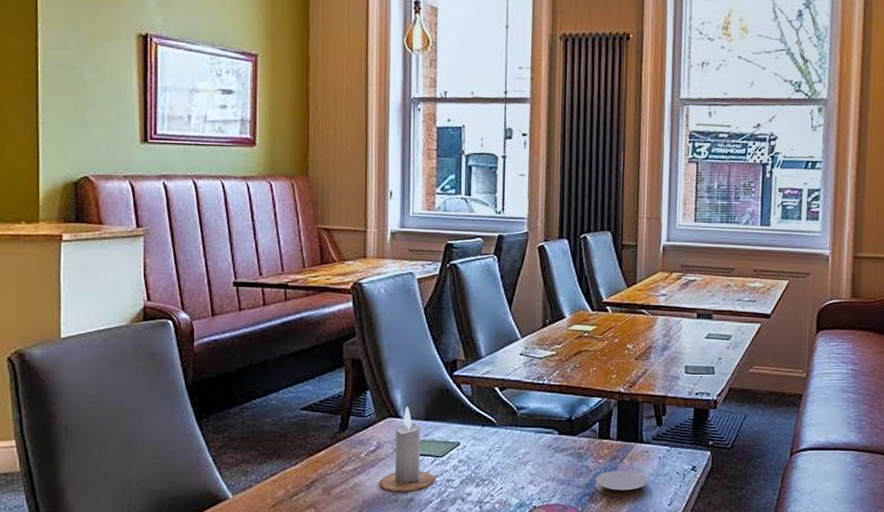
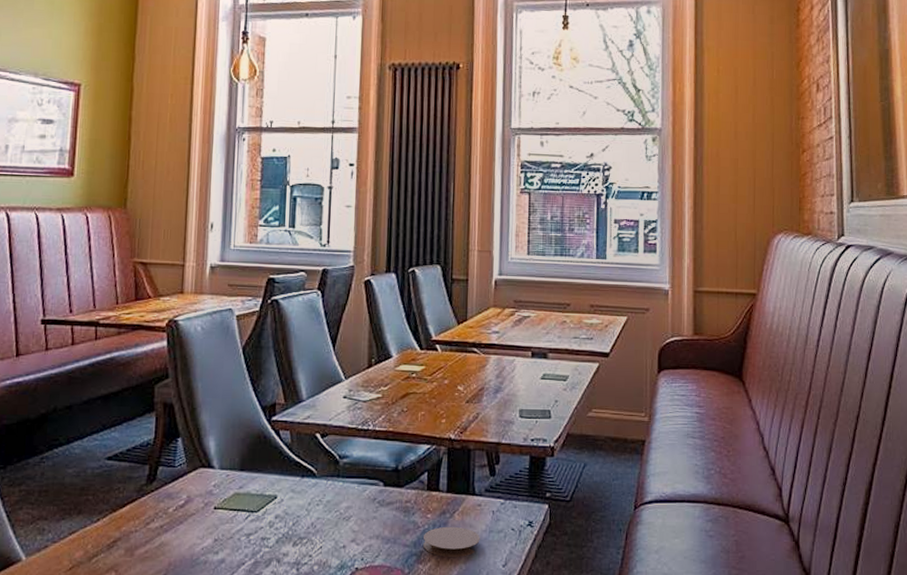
candle: present [379,407,436,492] -> none [187,456,249,552]

